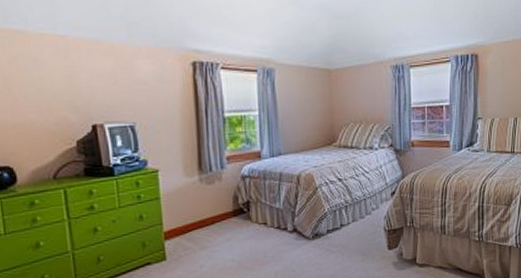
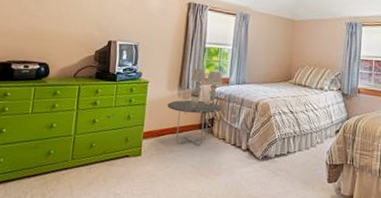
side table: none [188,183,257,238] -> present [167,100,222,146]
wall sconce: none [212,144,254,193] -> present [190,68,223,108]

